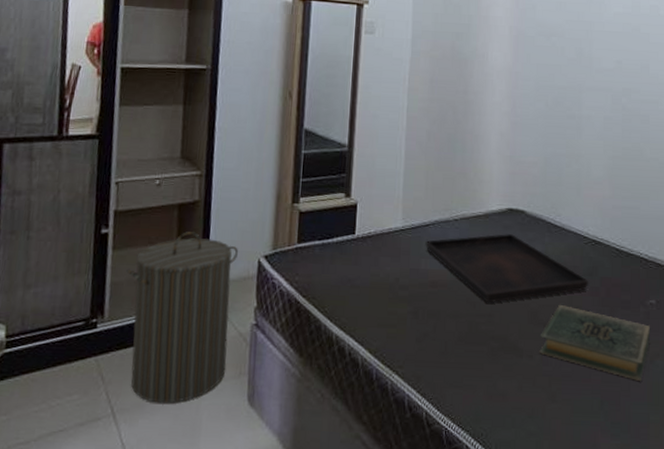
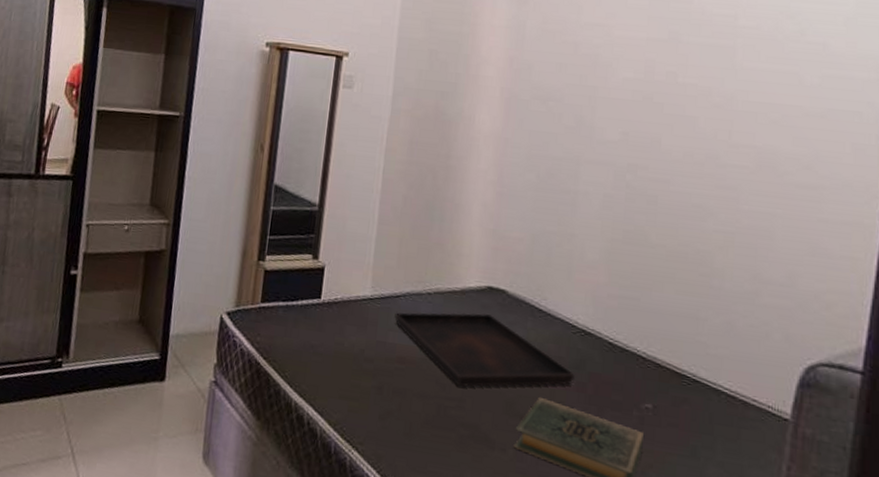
laundry hamper: present [126,232,239,404] -> none [91,280,202,451]

